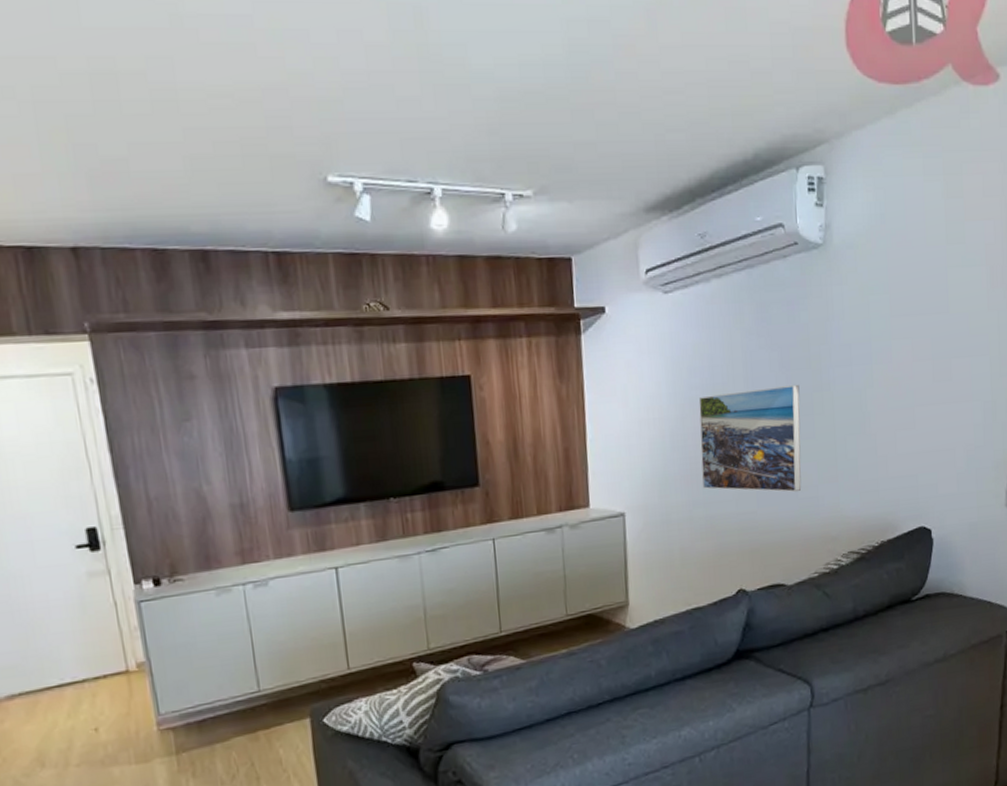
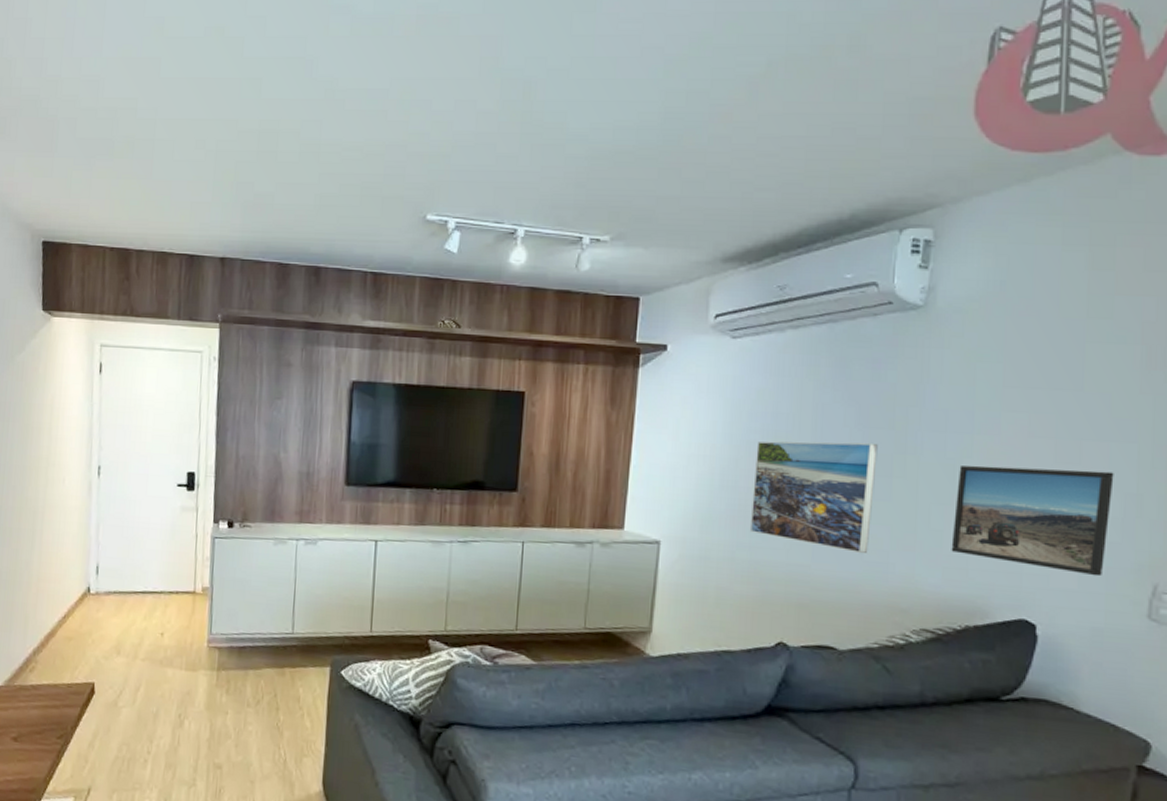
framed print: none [864,384,976,479] -> present [951,465,1114,577]

